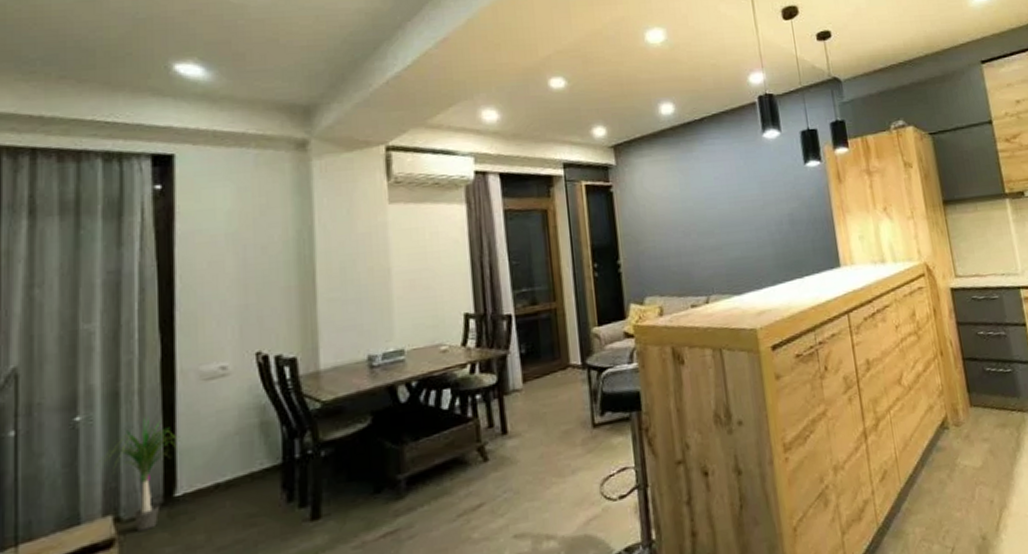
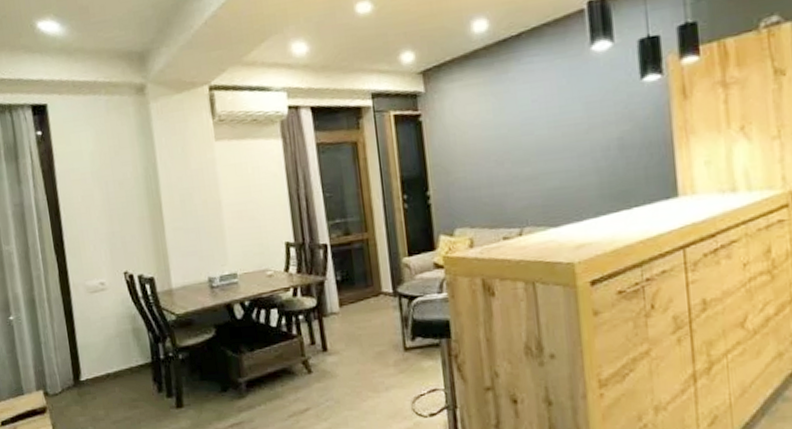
potted plant: present [95,416,181,531] -> none [27,318,81,403]

